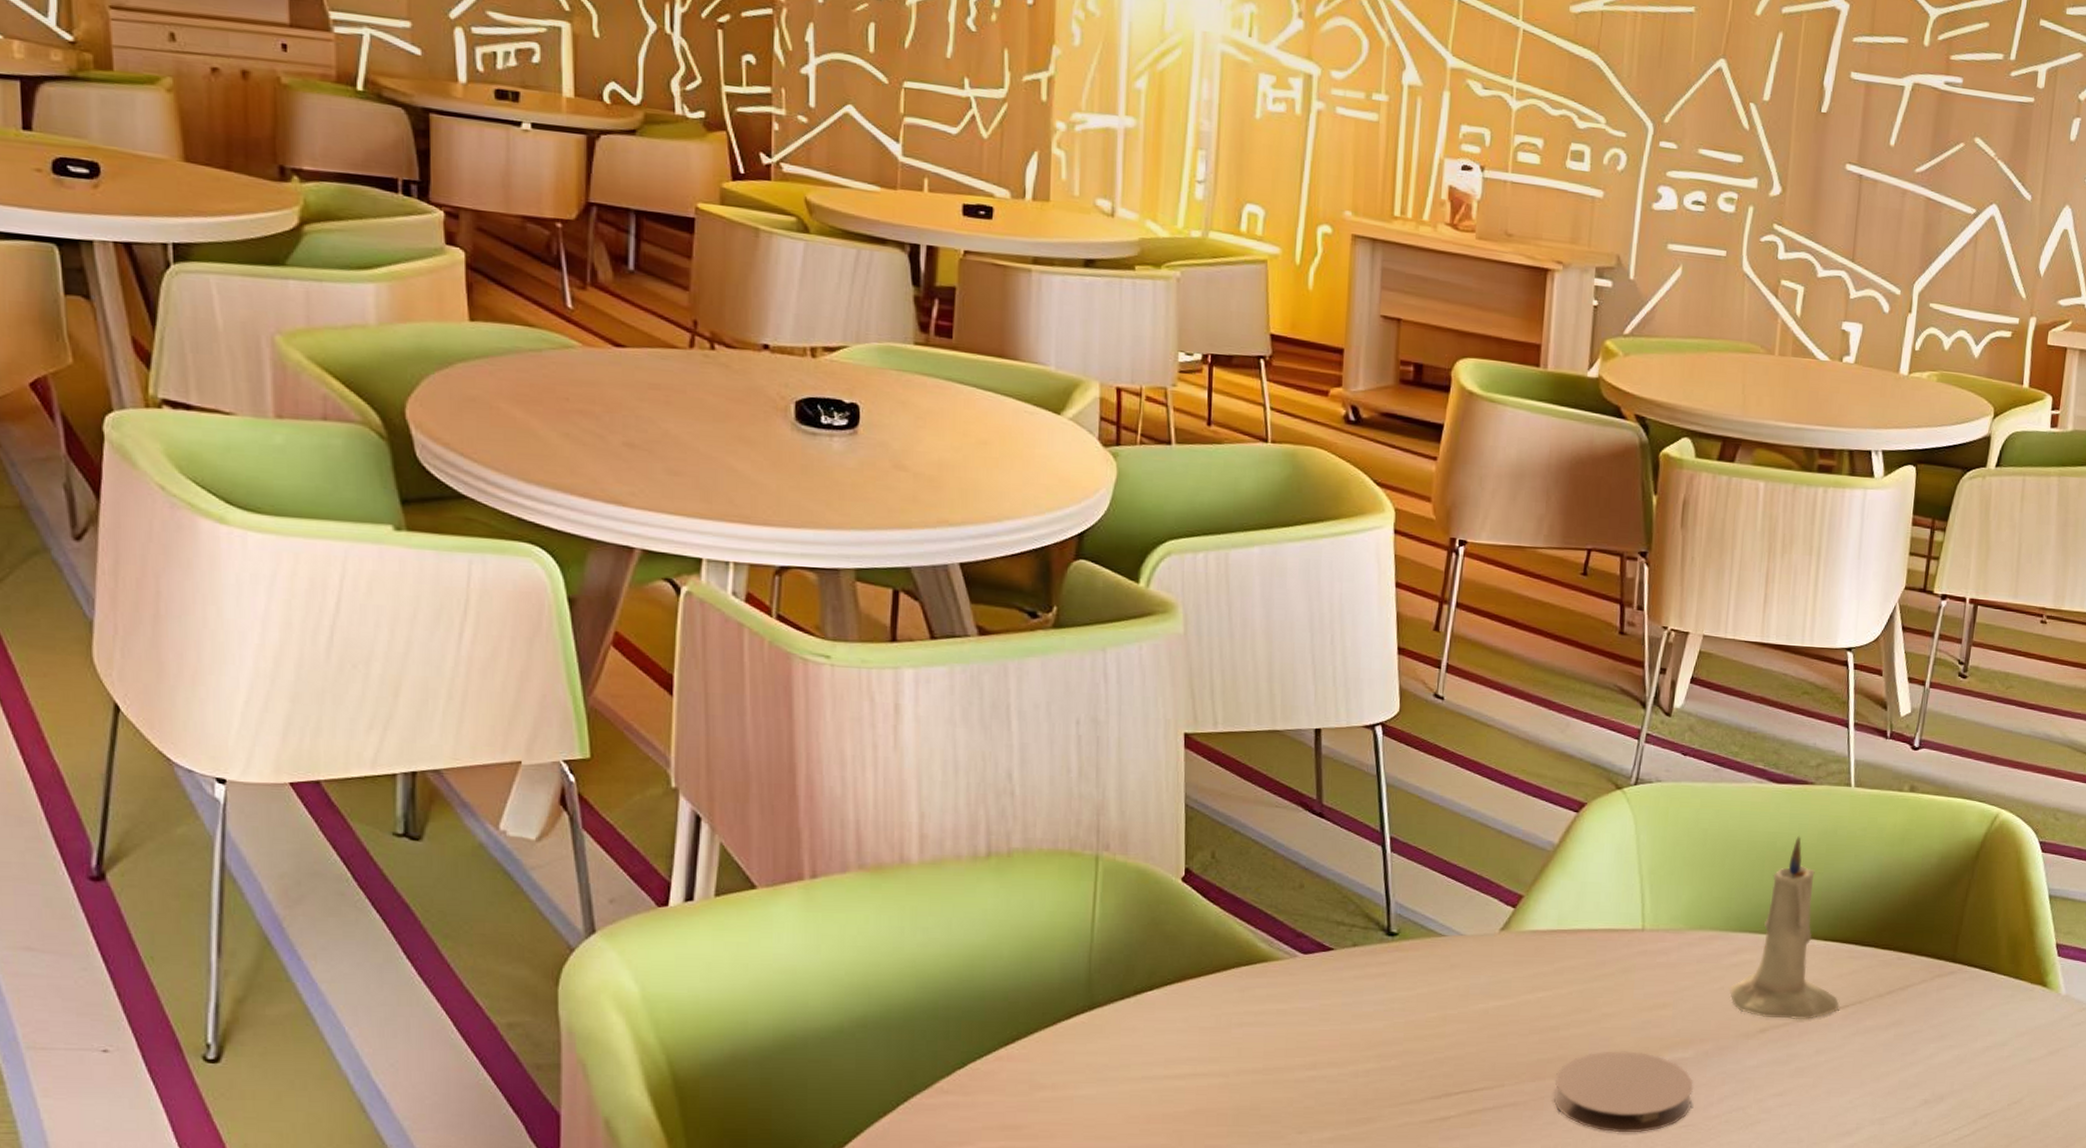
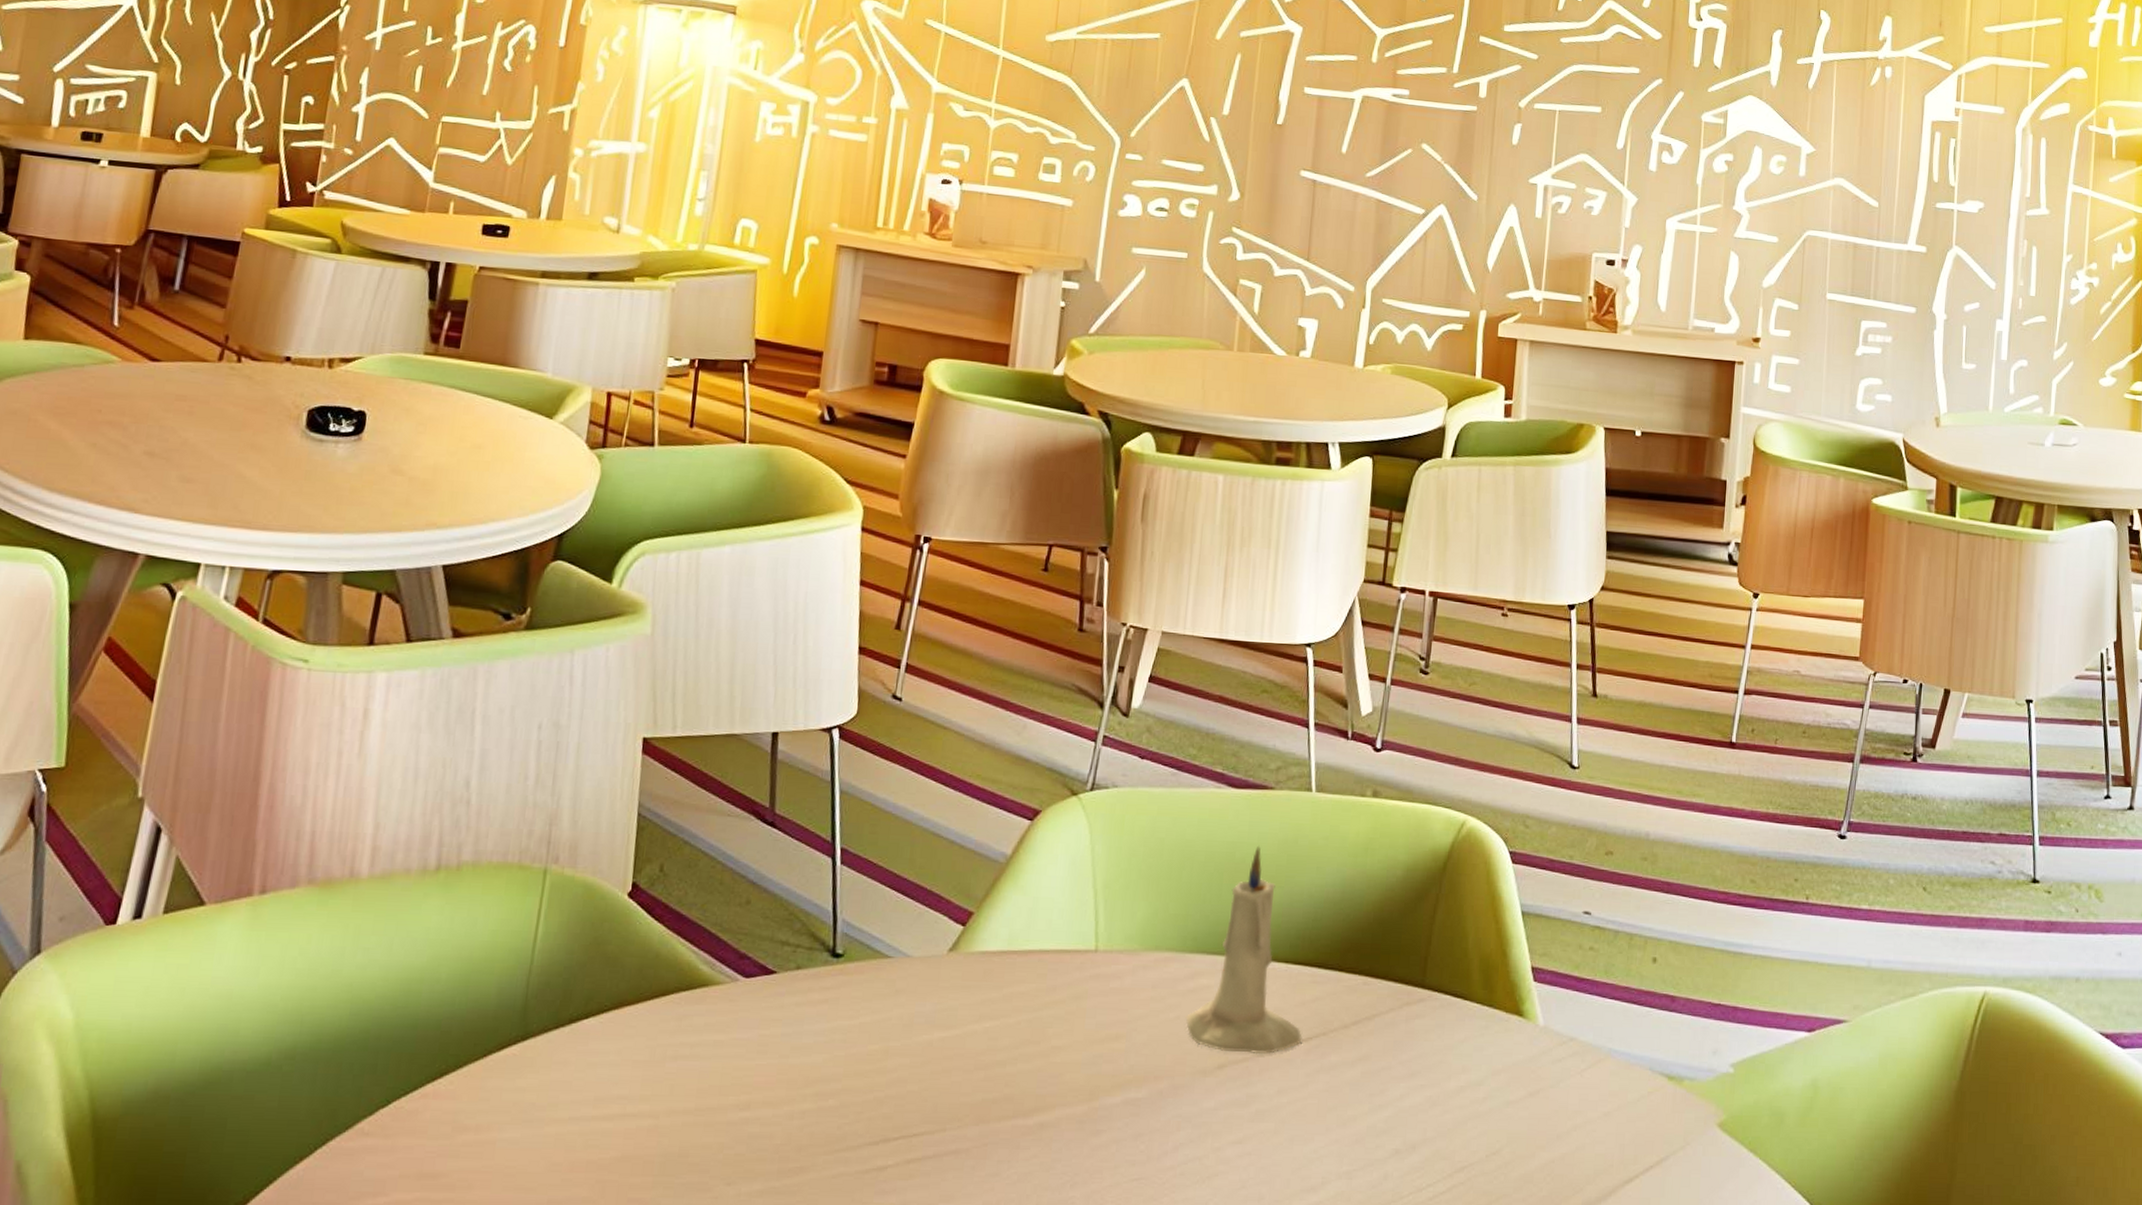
coaster: present [1553,1051,1694,1133] -> none [997,1090,1147,1187]

